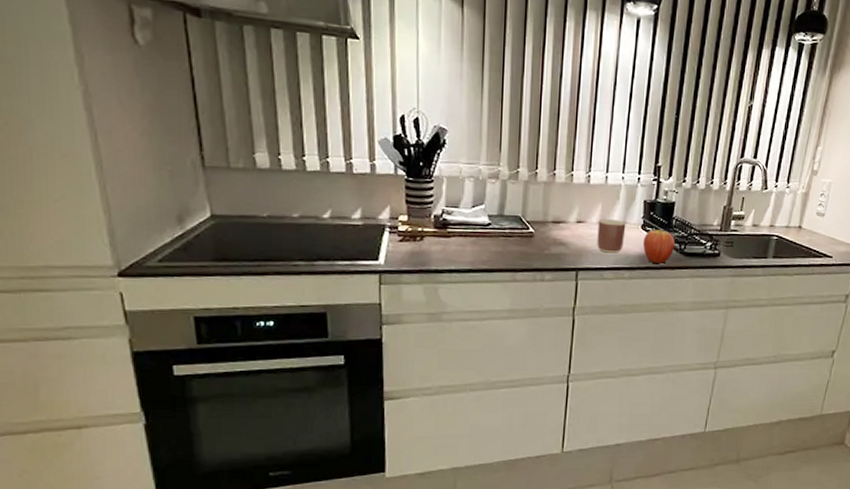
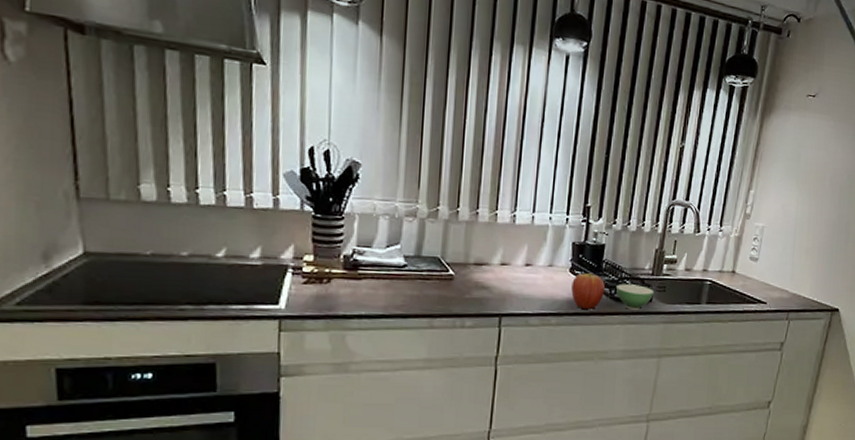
mug: present [597,219,626,253] -> none [522,261,553,298]
bowl: none [685,239,723,265] -> present [615,284,655,311]

